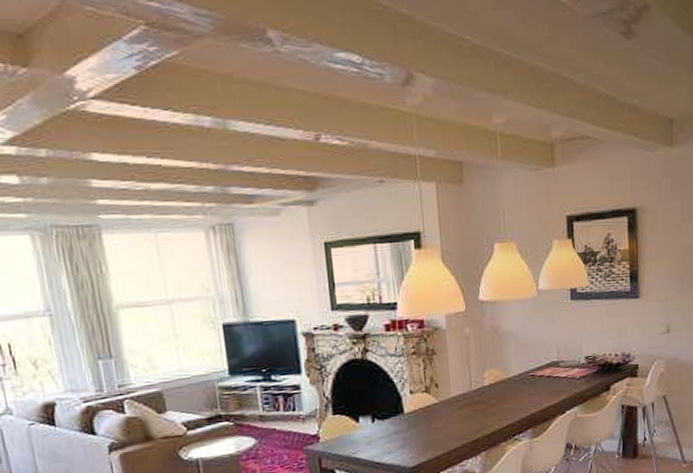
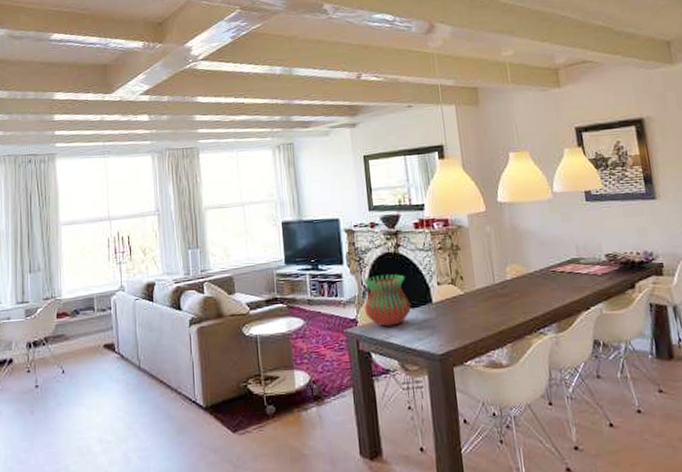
vase: none [326,383,381,441] -> present [364,274,411,327]

